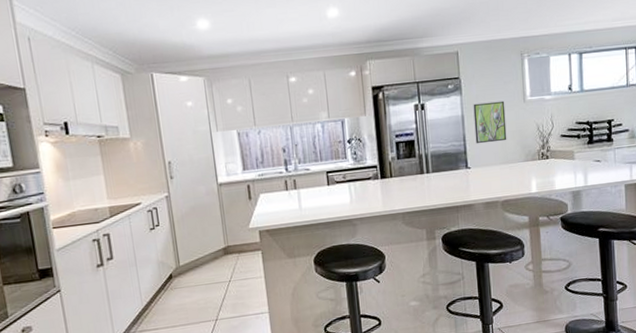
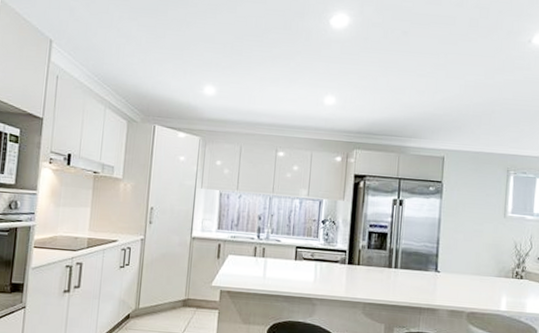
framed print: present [473,100,507,144] -> none [449,209,485,252]

